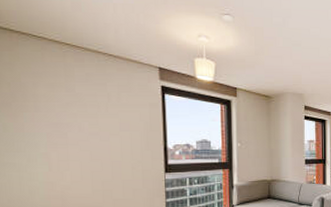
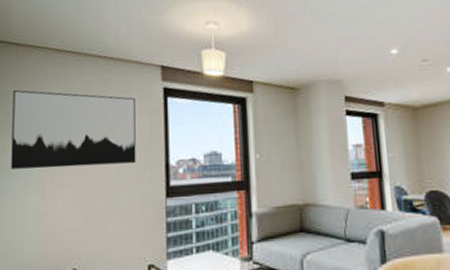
wall art: none [10,74,138,146] -> present [11,90,136,169]

